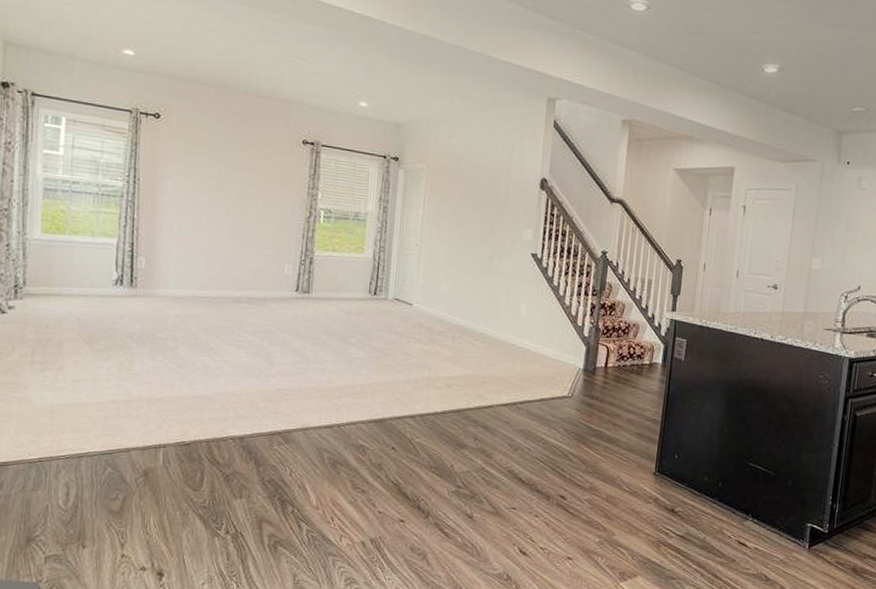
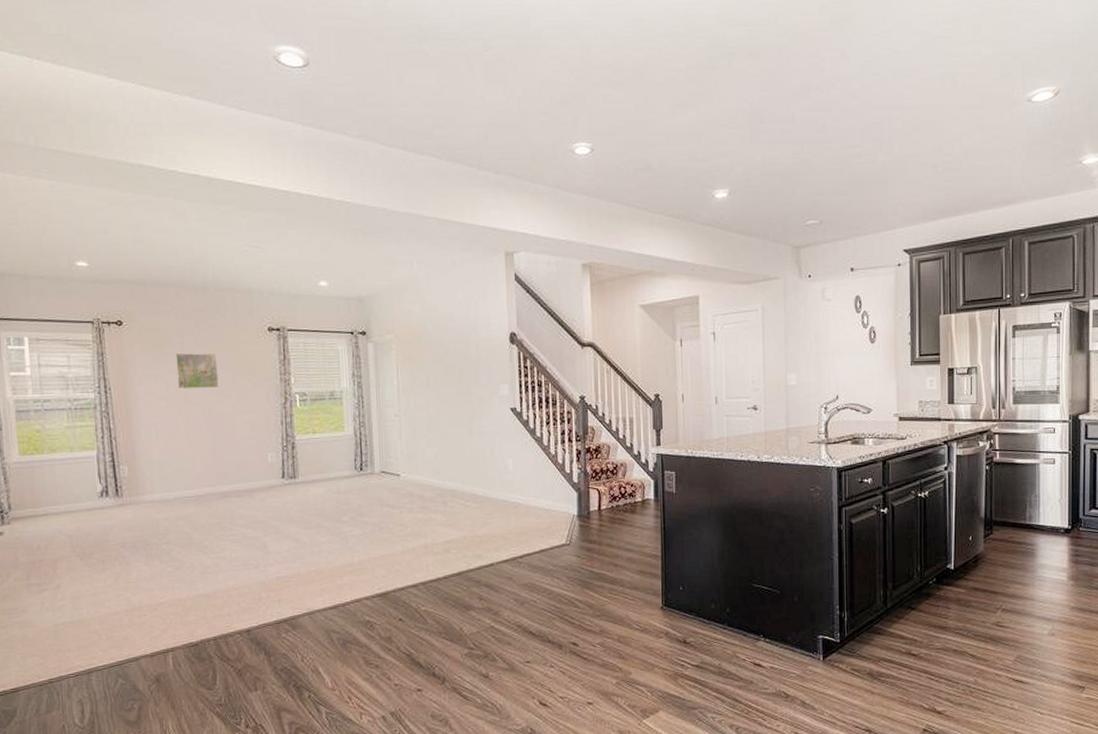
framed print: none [206,154,249,194] -> present [175,353,219,389]

